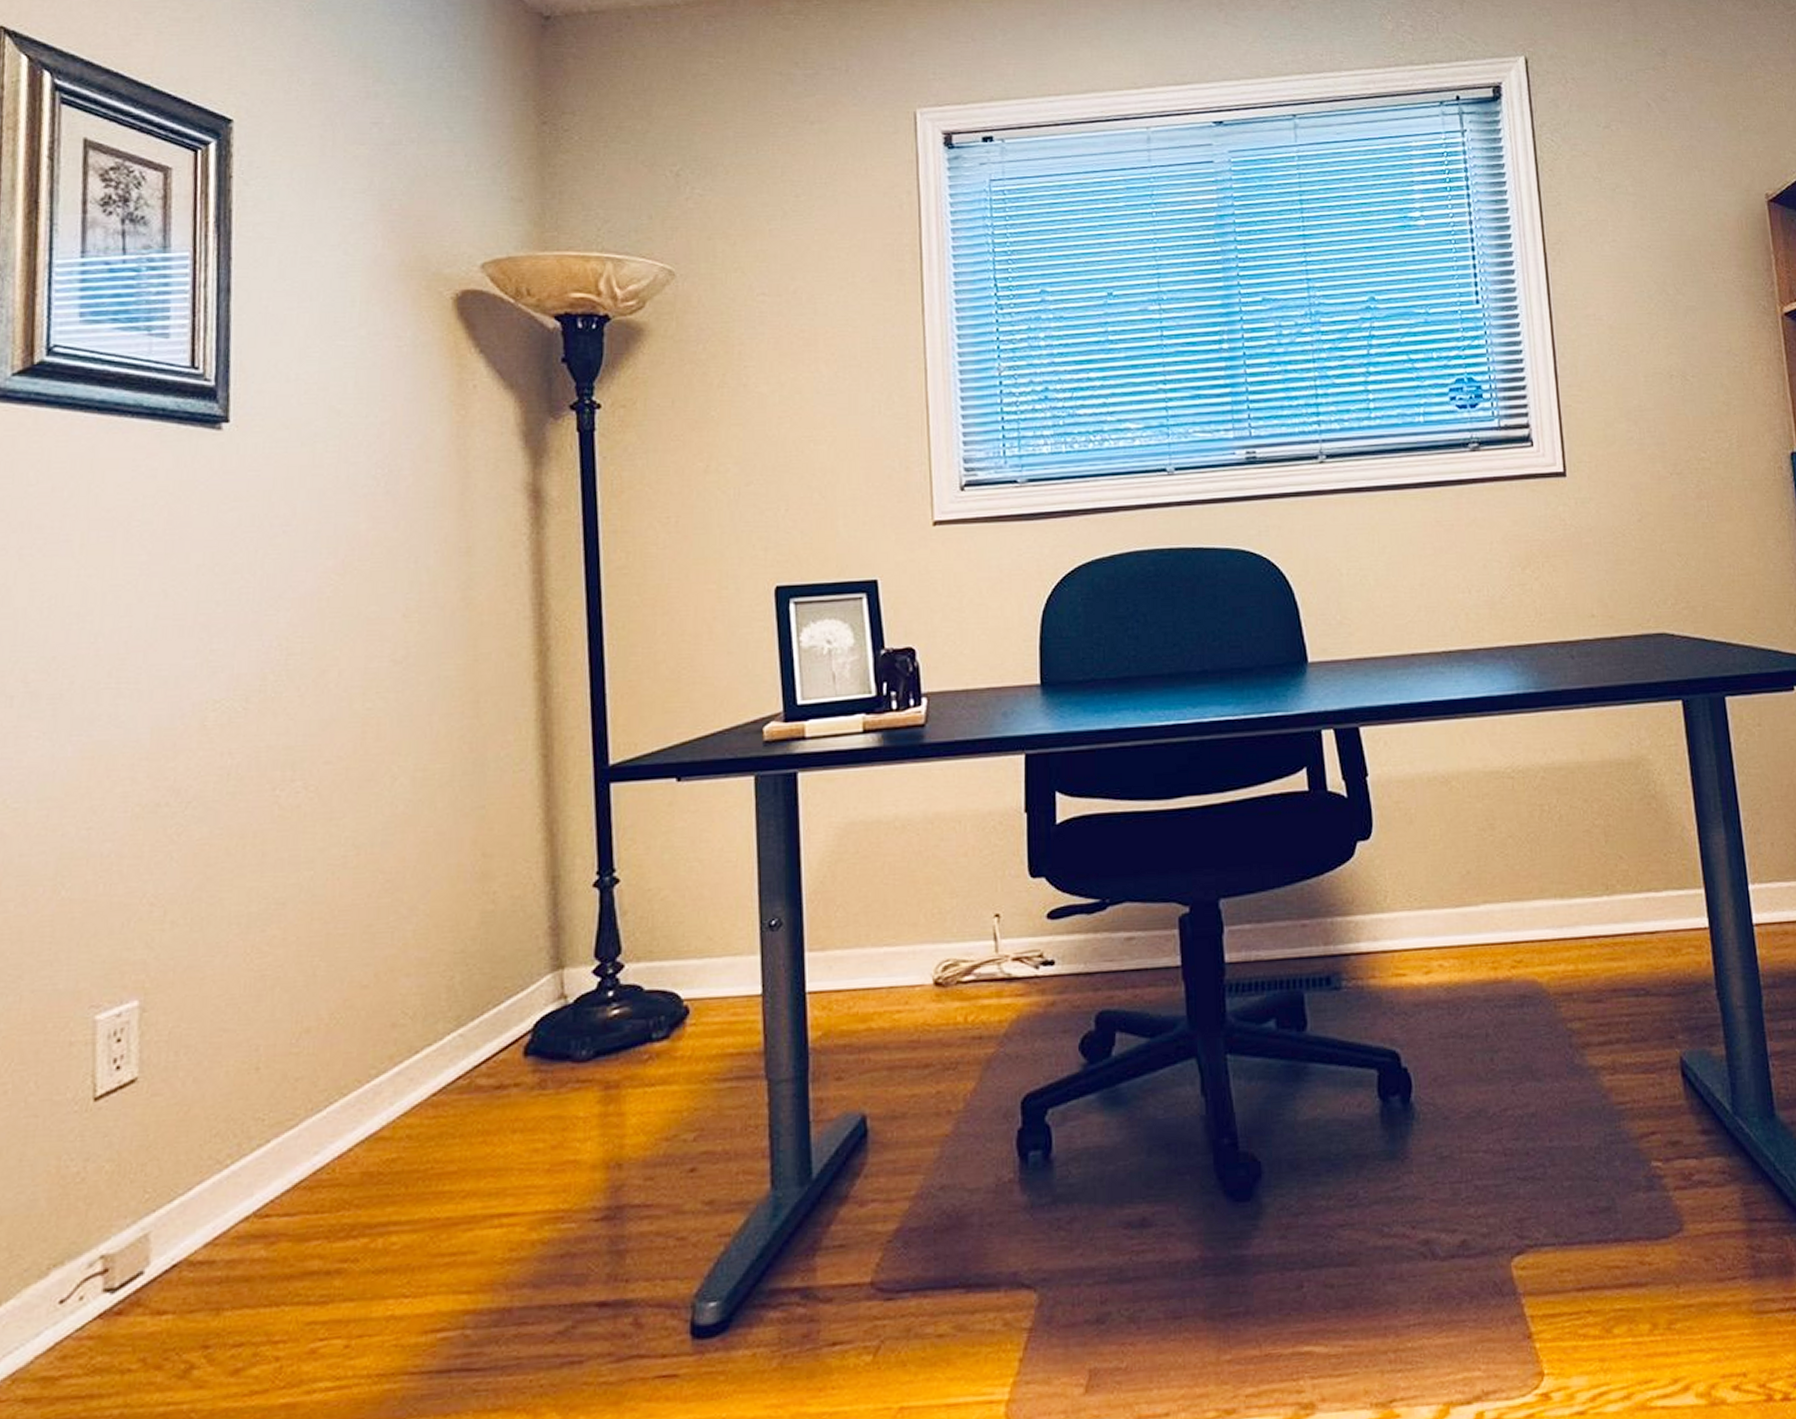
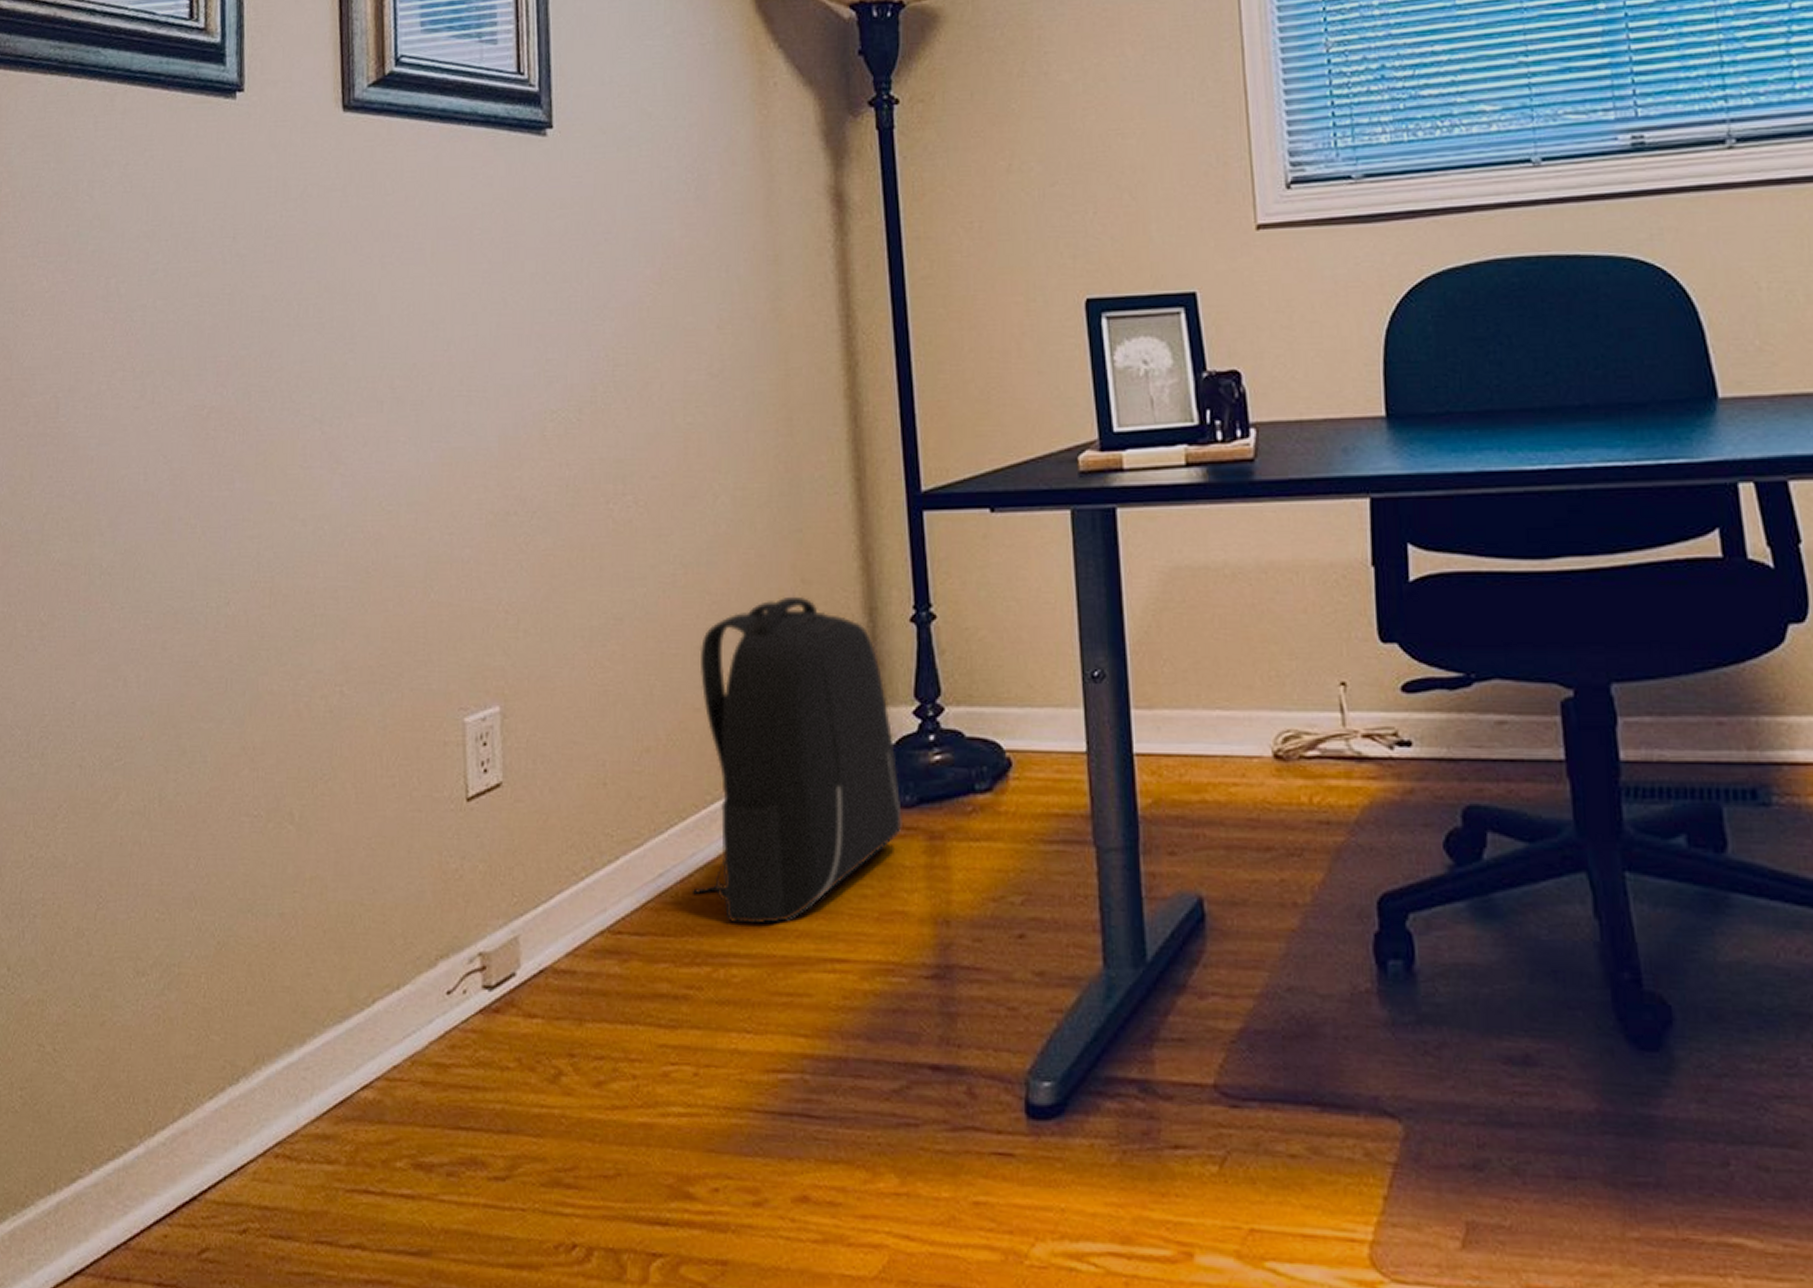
backpack: none [350,869,578,1193] -> present [692,596,902,925]

